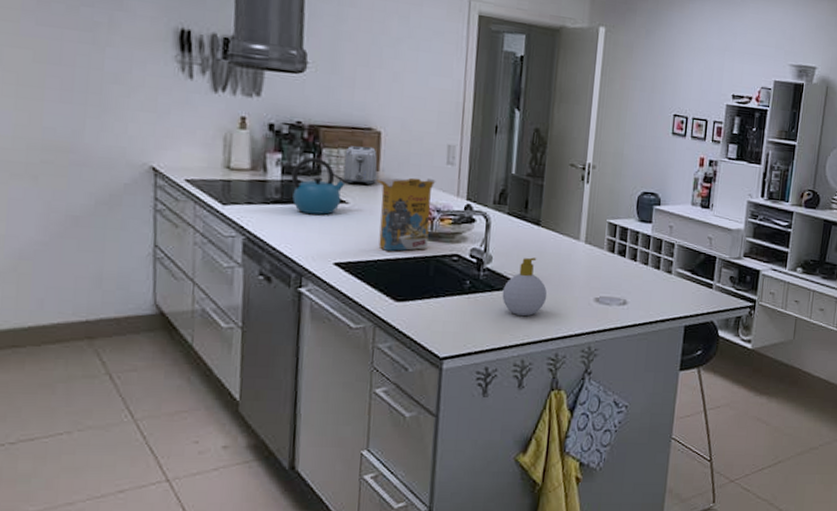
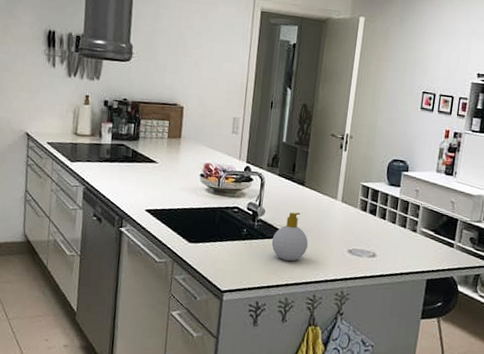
kettle: present [291,157,347,215] -> none [118,126,158,172]
toaster: present [343,146,378,185] -> none [154,118,180,149]
cereal box: present [376,177,436,251] -> none [178,143,223,202]

